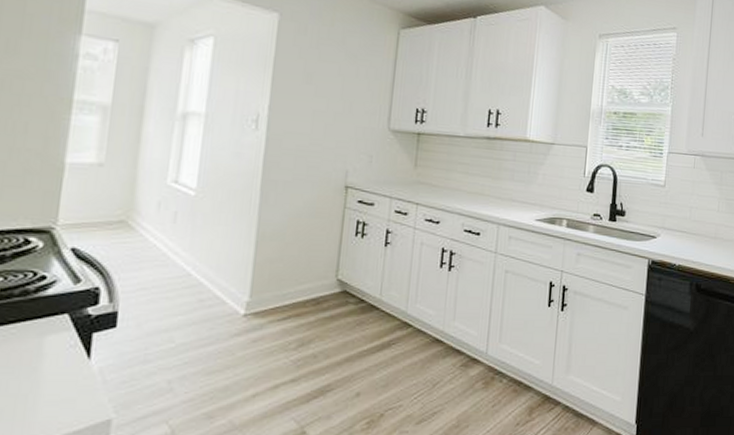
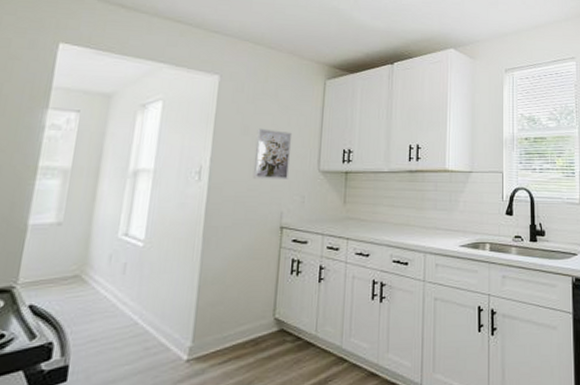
wall art: none [316,77,361,136] -> present [252,128,293,179]

